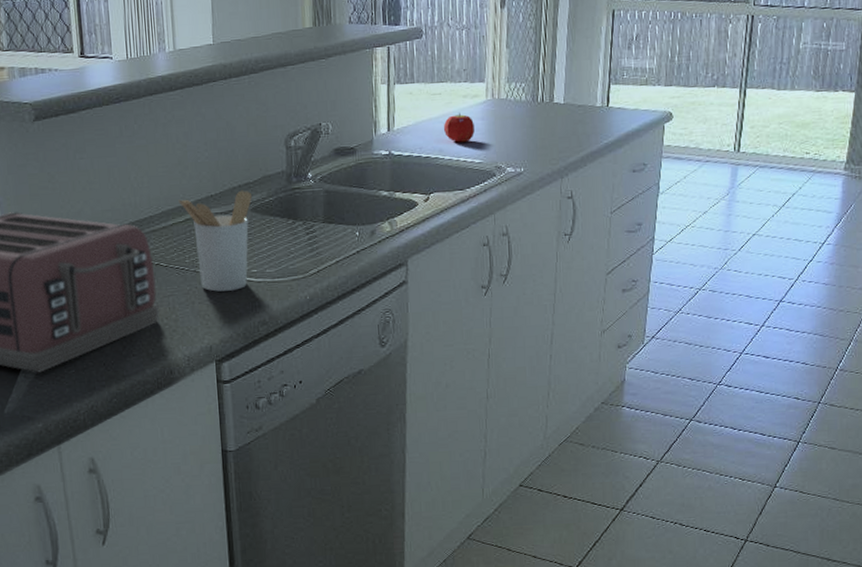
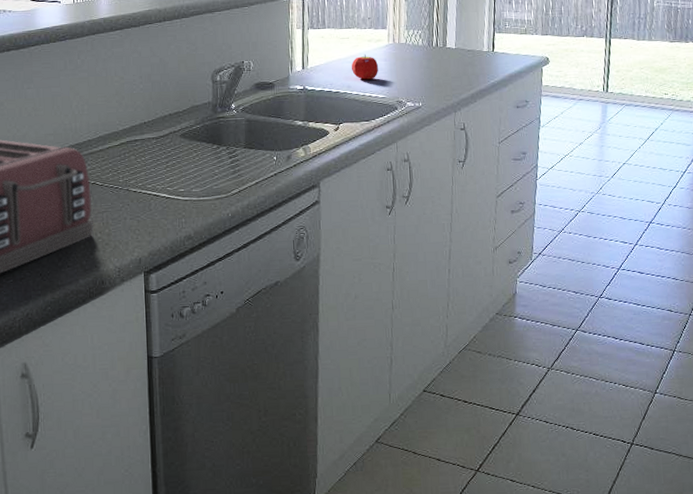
utensil holder: present [178,190,252,292] -> none [115,118,181,209]

